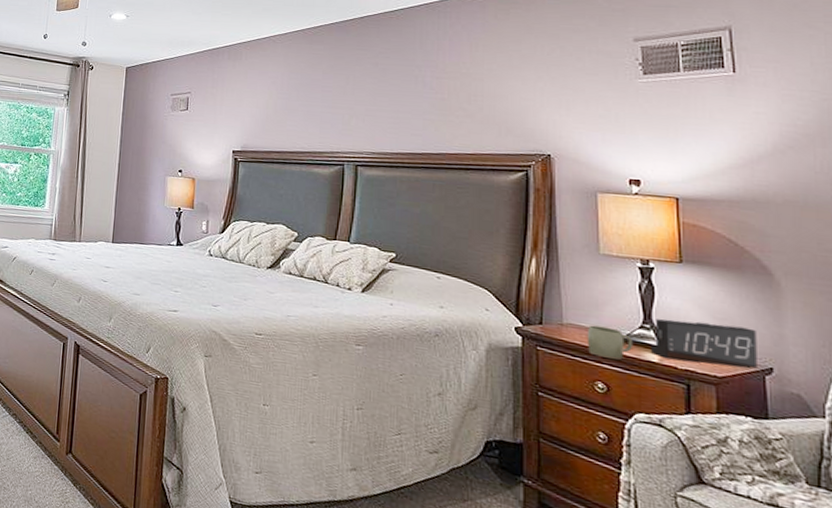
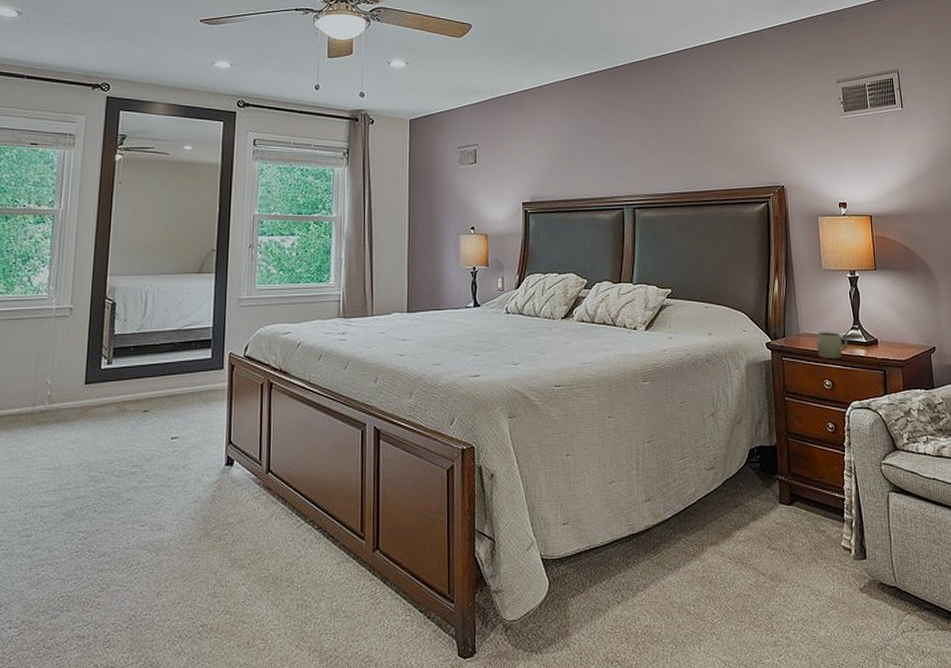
alarm clock: present [651,319,757,369] -> none [860,317,926,352]

